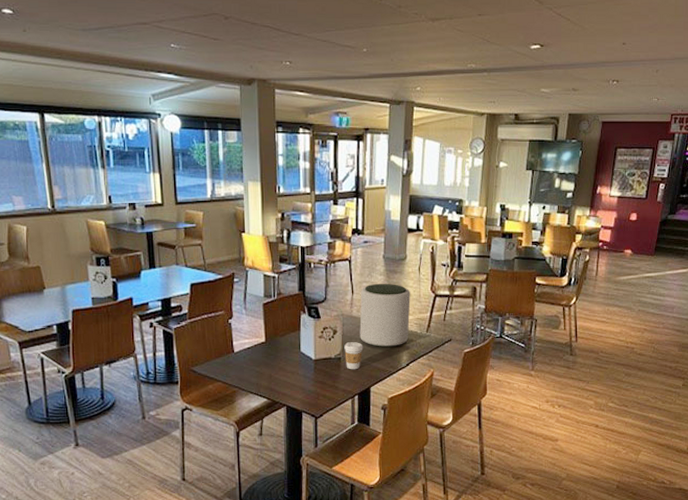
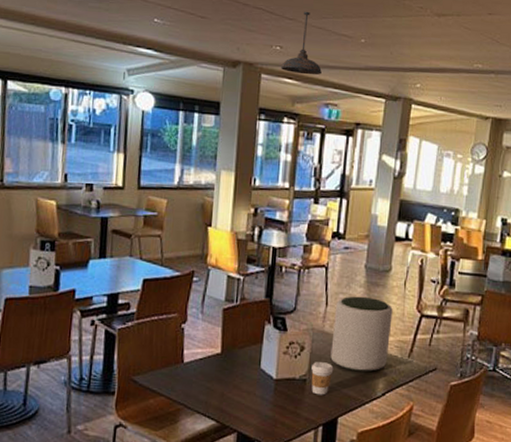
pendant light: none [292,25,330,87] -> present [281,11,322,75]

